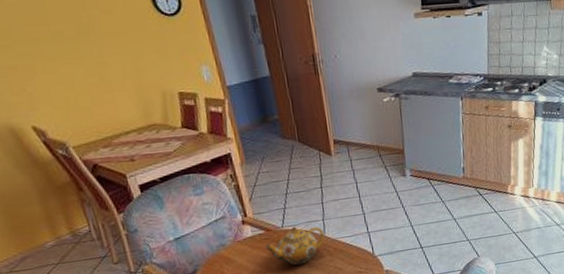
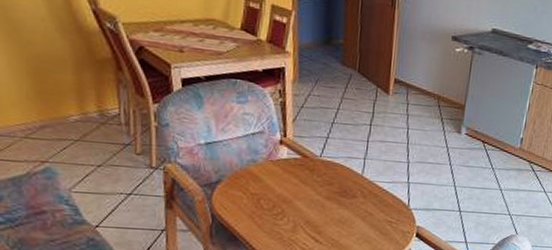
teapot: present [264,226,325,266] -> none [297,158,363,201]

